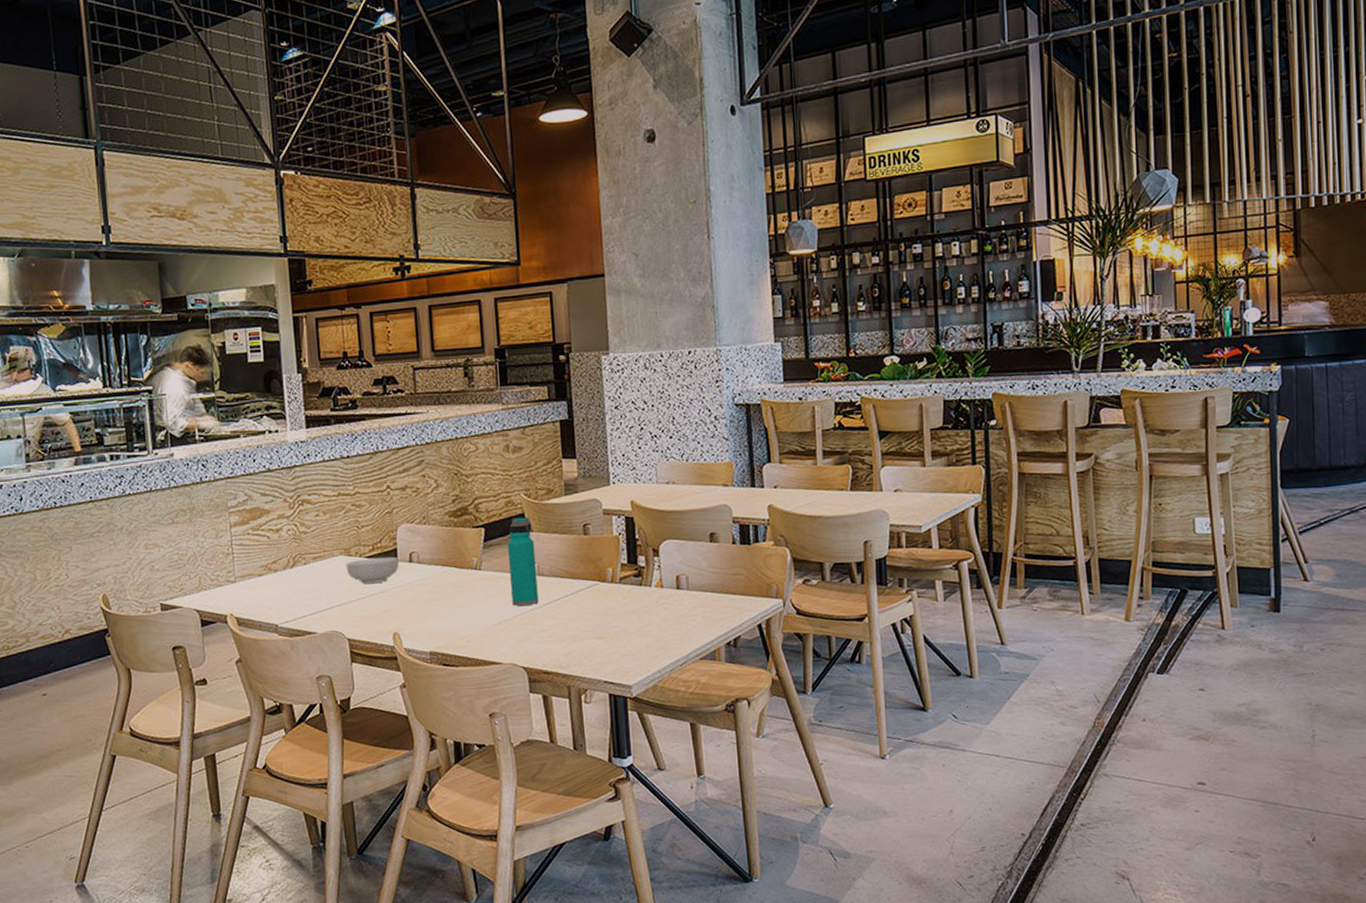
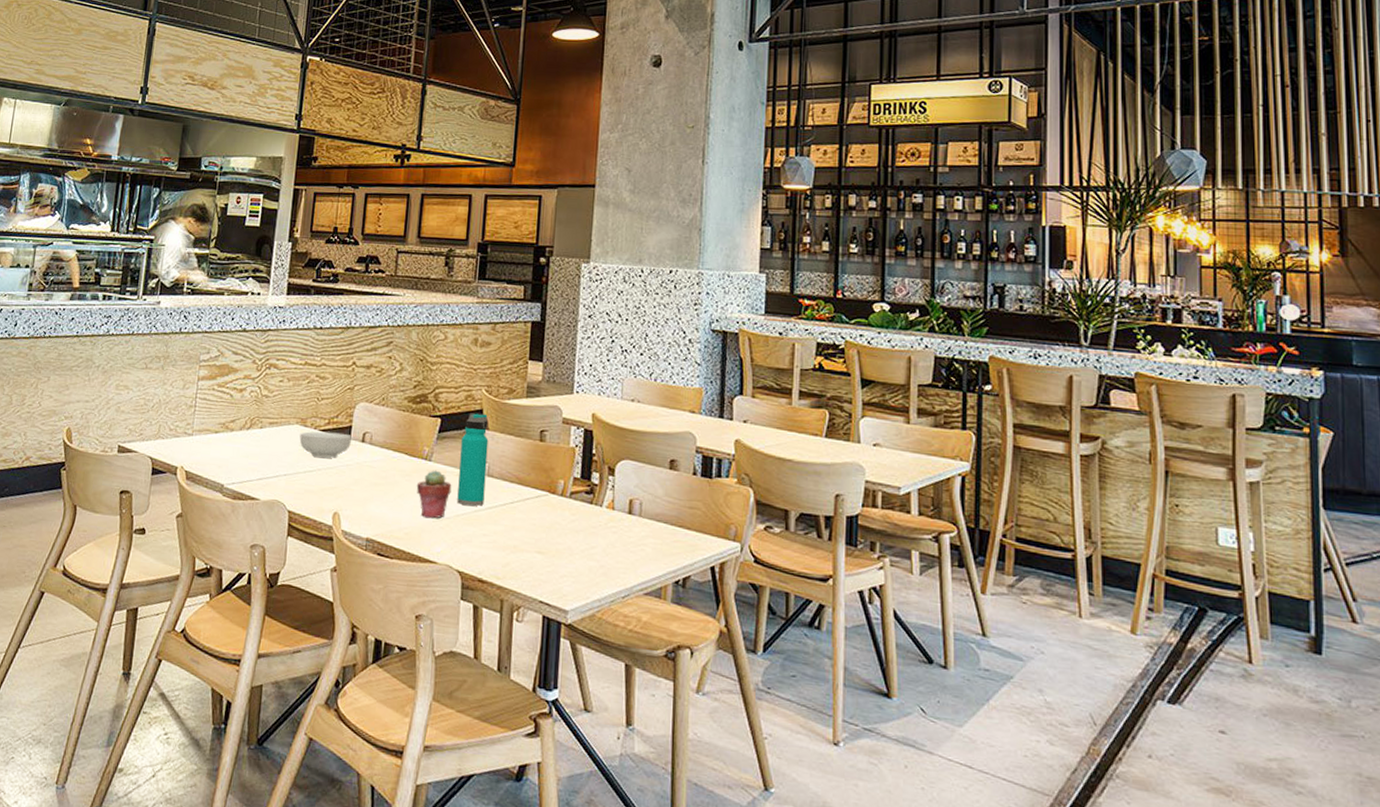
potted succulent: none [470,577,506,624] -> present [416,470,452,519]

